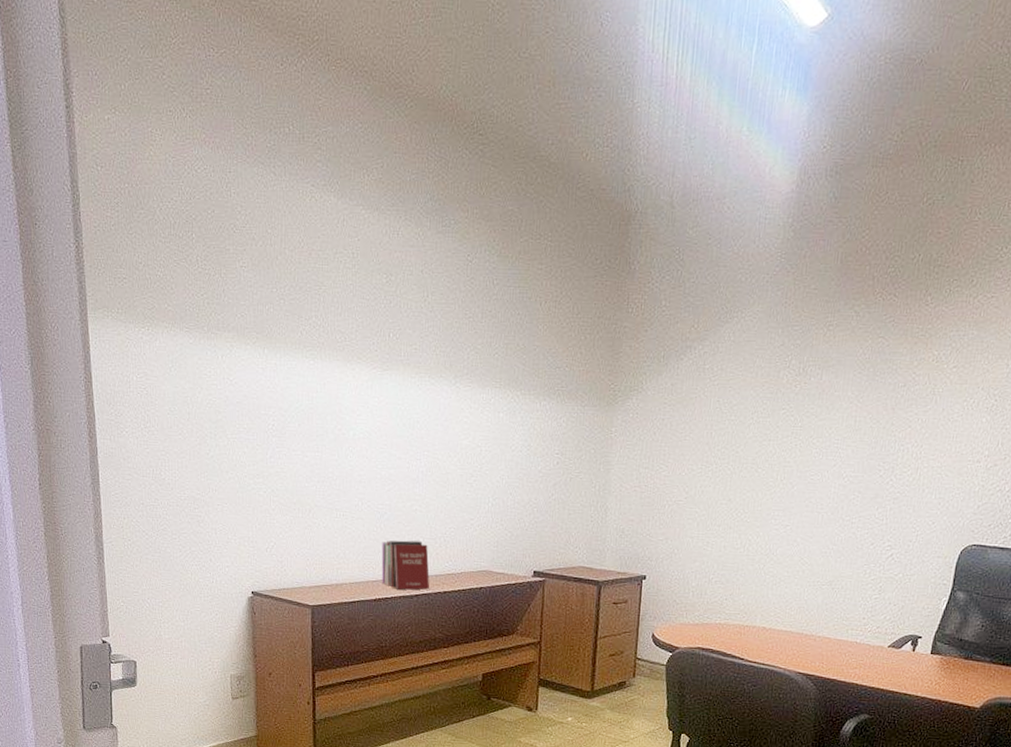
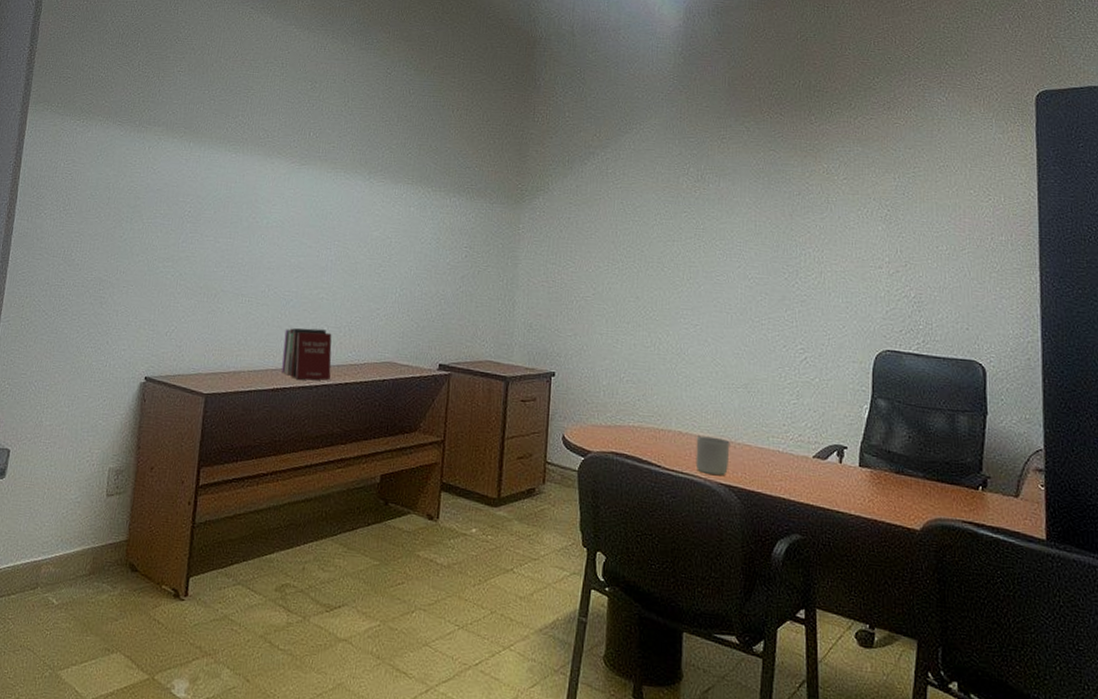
mug: none [776,630,811,666] -> present [695,435,730,476]

